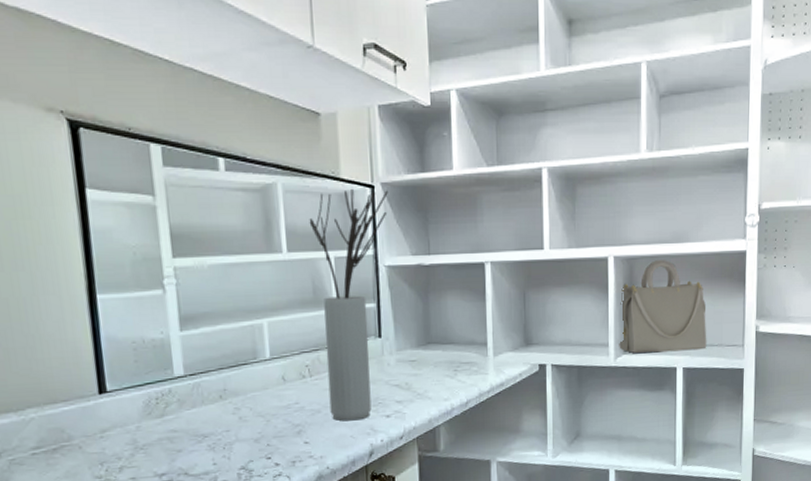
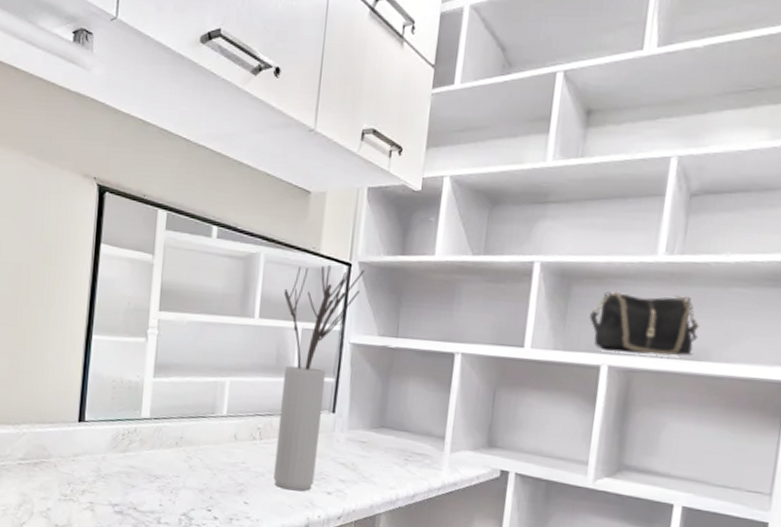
handbag: none [594,187,679,244] -> present [589,291,699,356]
handbag: present [619,260,707,353] -> none [601,377,723,489]

